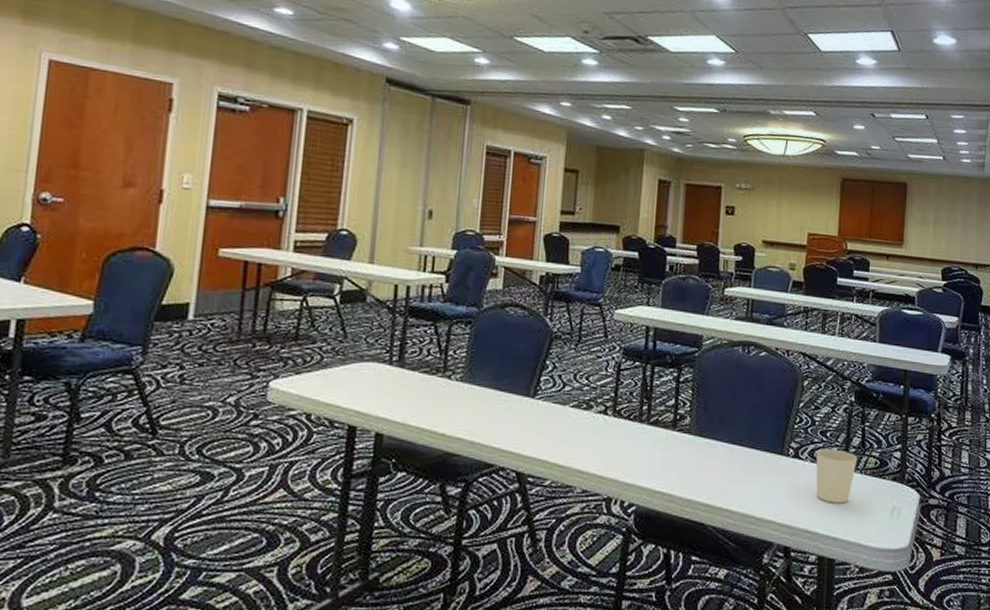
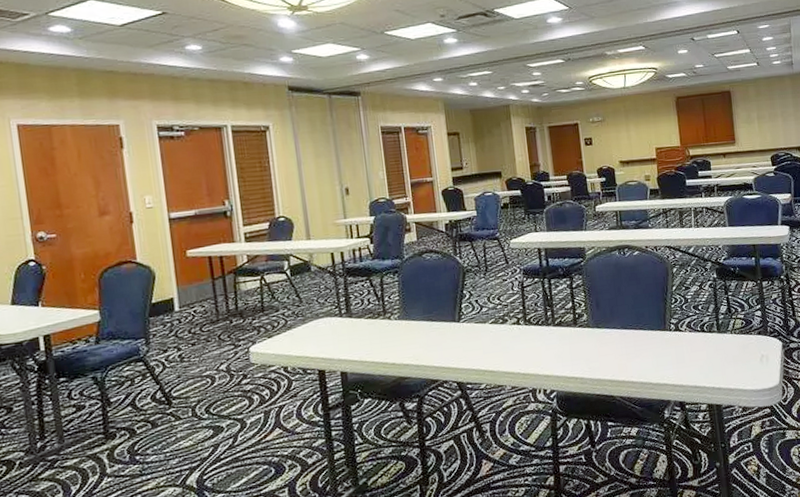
dixie cup: present [816,448,858,504] -> none [693,318,727,362]

